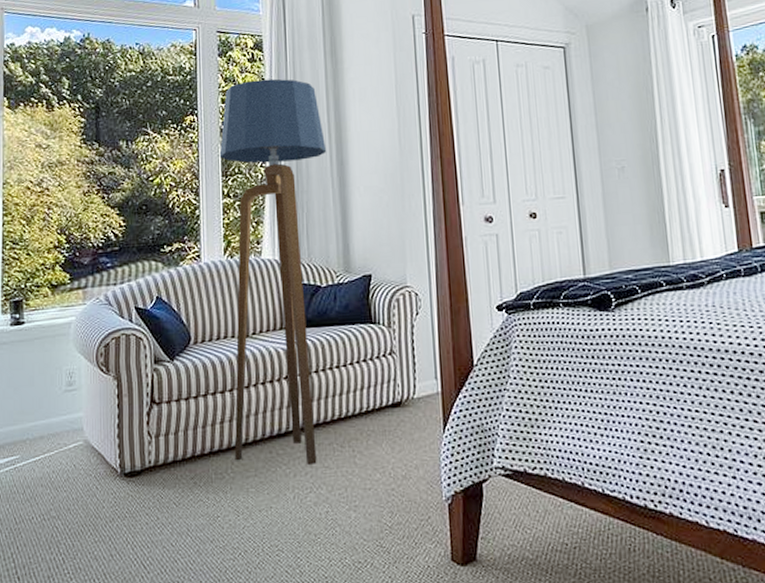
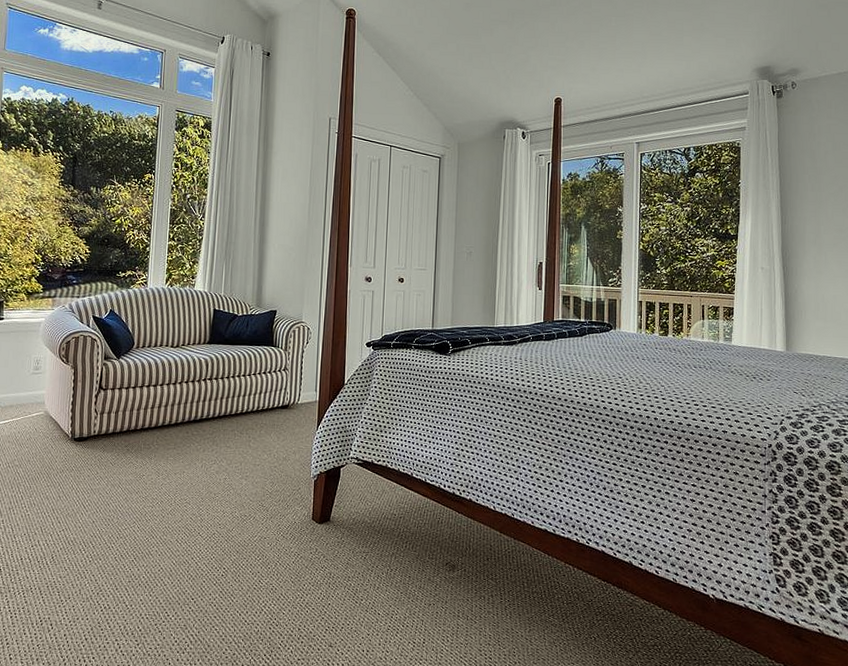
floor lamp: present [219,78,327,466] -> none [160,152,253,445]

